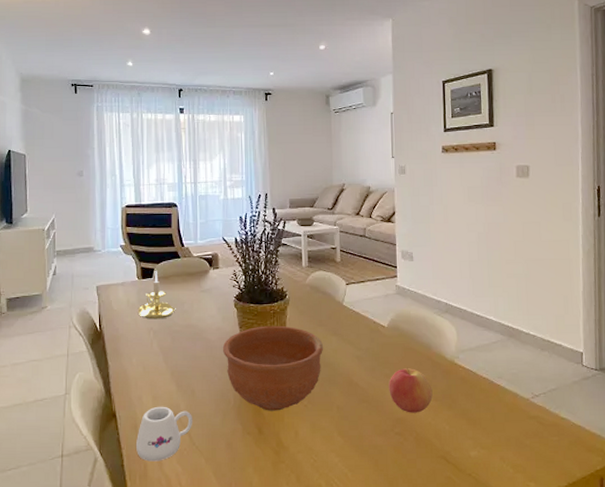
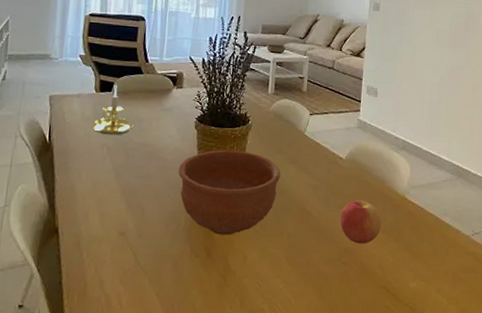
mug: present [135,406,193,462] -> none [76,224,141,280]

